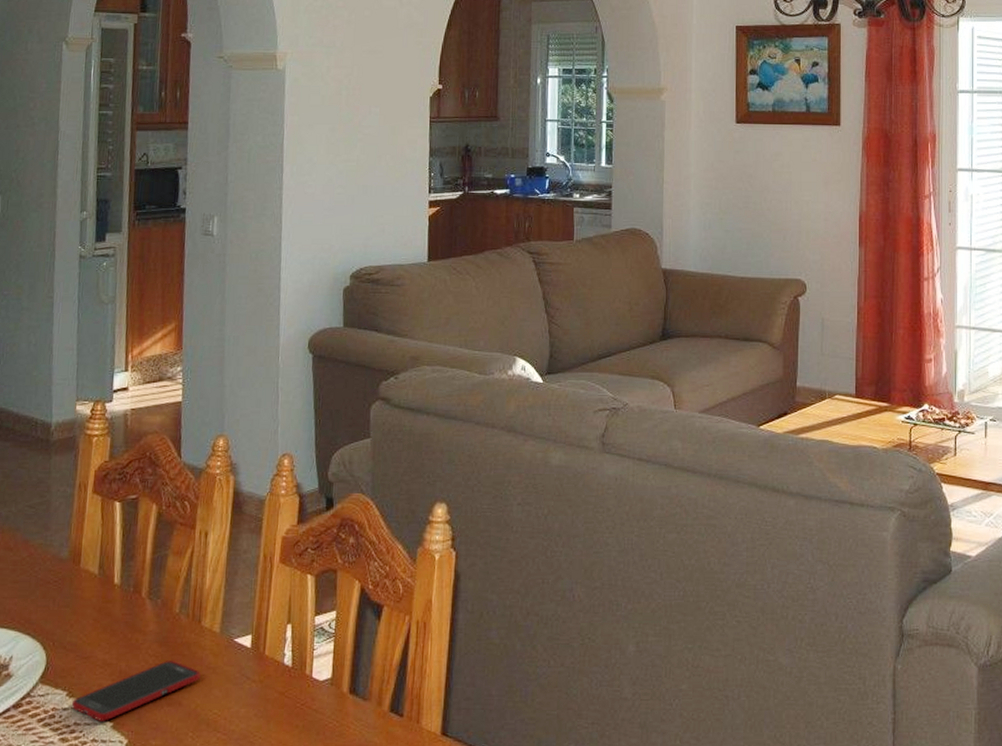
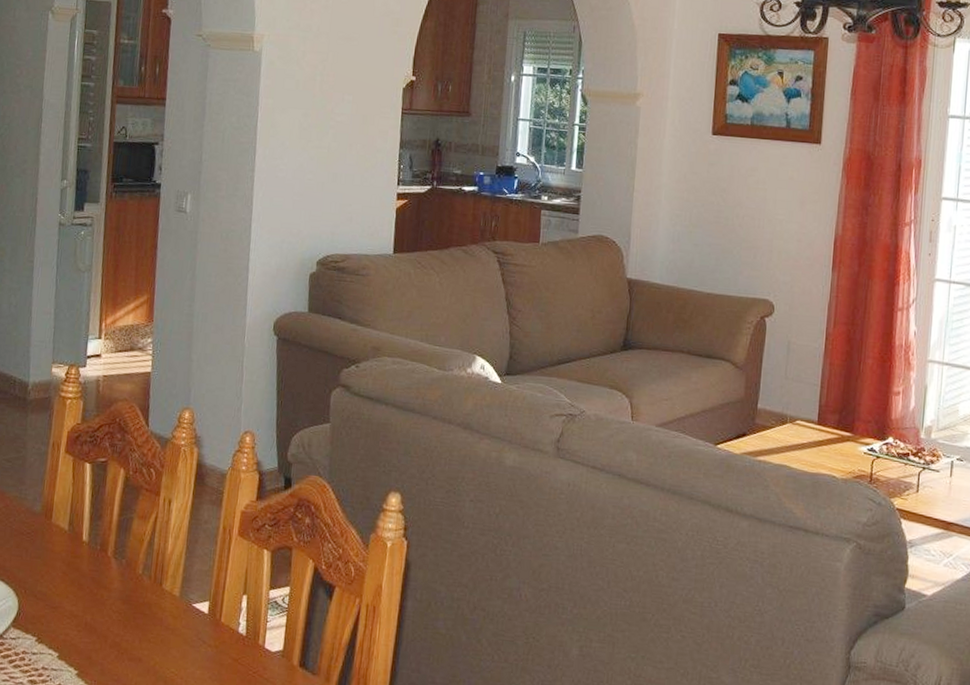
cell phone: present [71,661,201,721] -> none [40,618,160,669]

